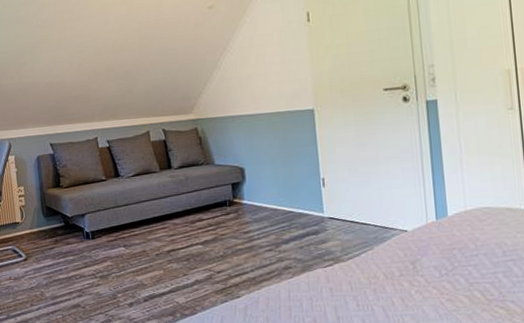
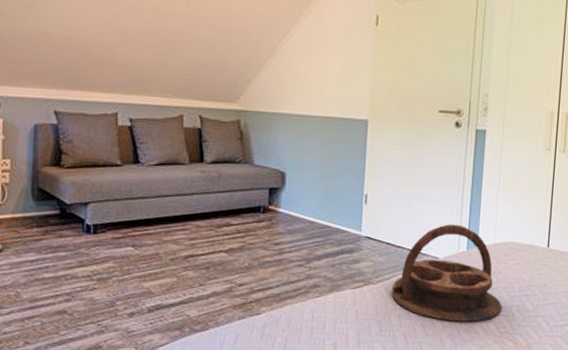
serving tray: none [363,196,486,293] -> present [391,224,502,322]

